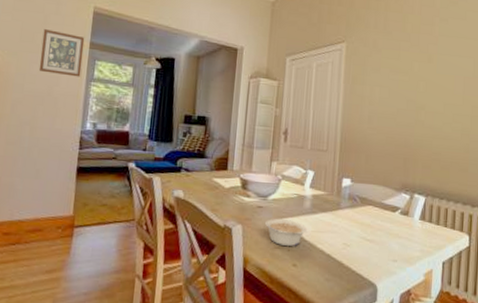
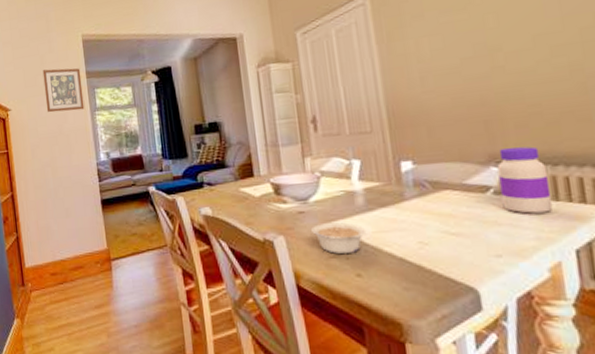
jar: none [404,181,436,233] -> present [497,146,554,214]

